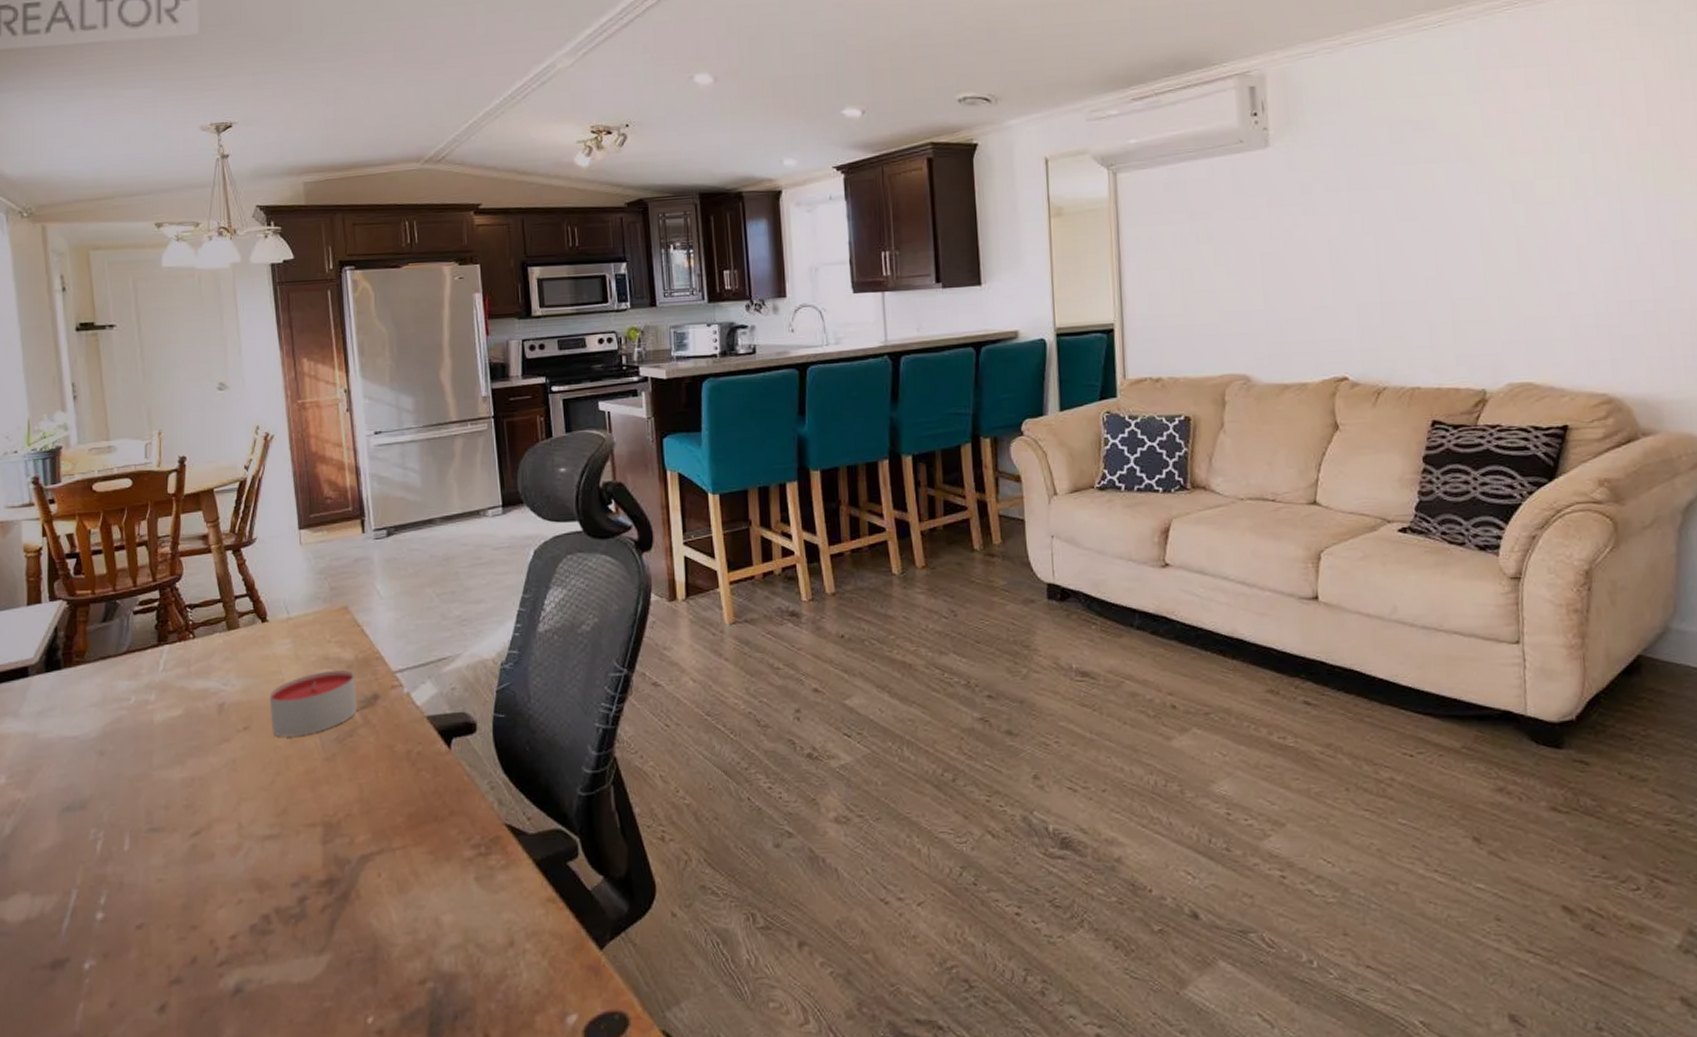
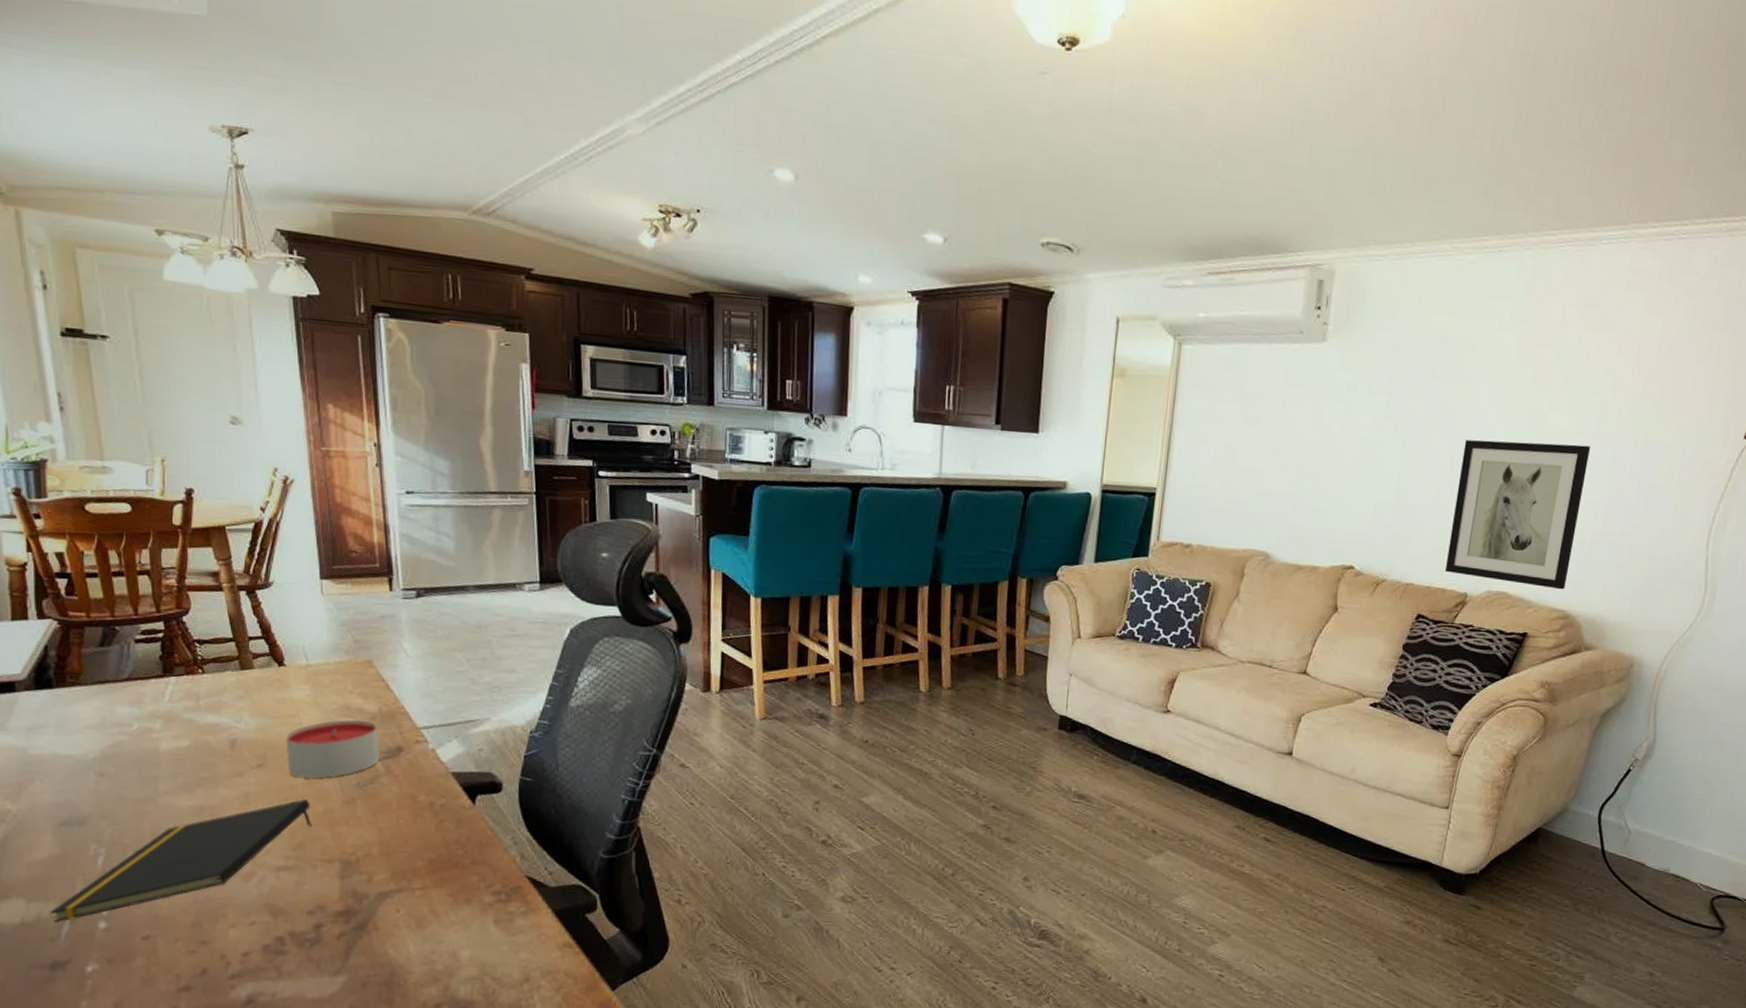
notepad: none [52,759,295,917] -> present [50,798,312,923]
wall art: none [1445,209,1601,372] -> present [1444,440,1591,590]

